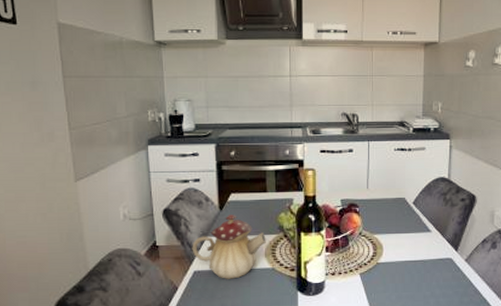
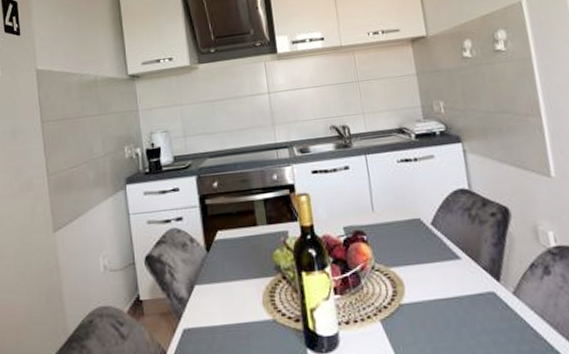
teapot: present [192,215,266,279] -> none [179,256,263,338]

